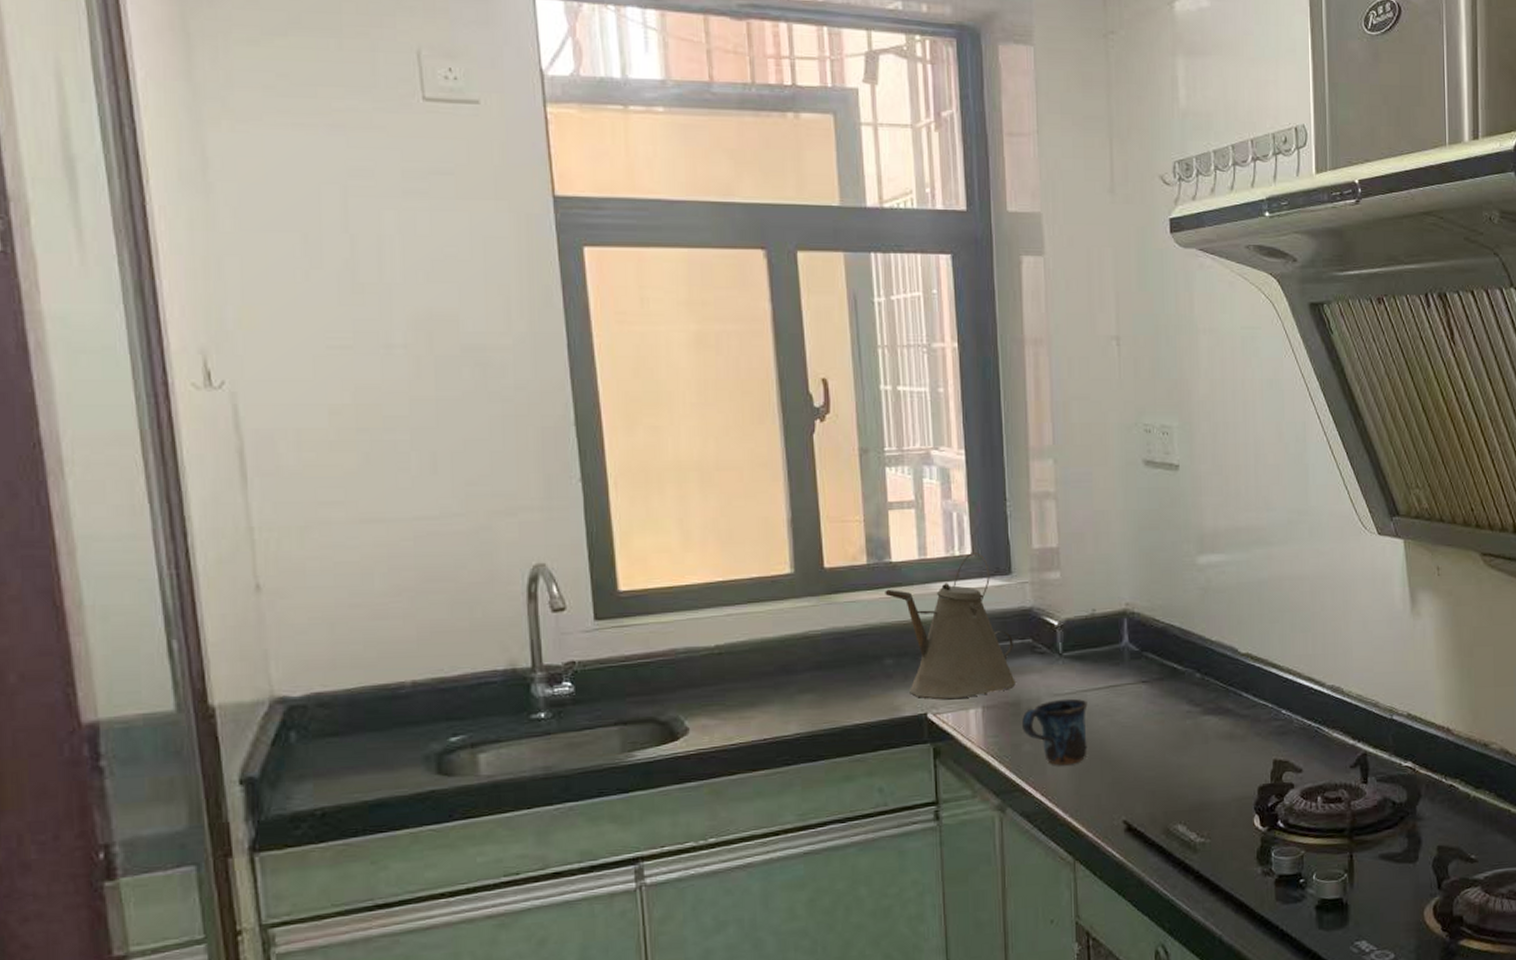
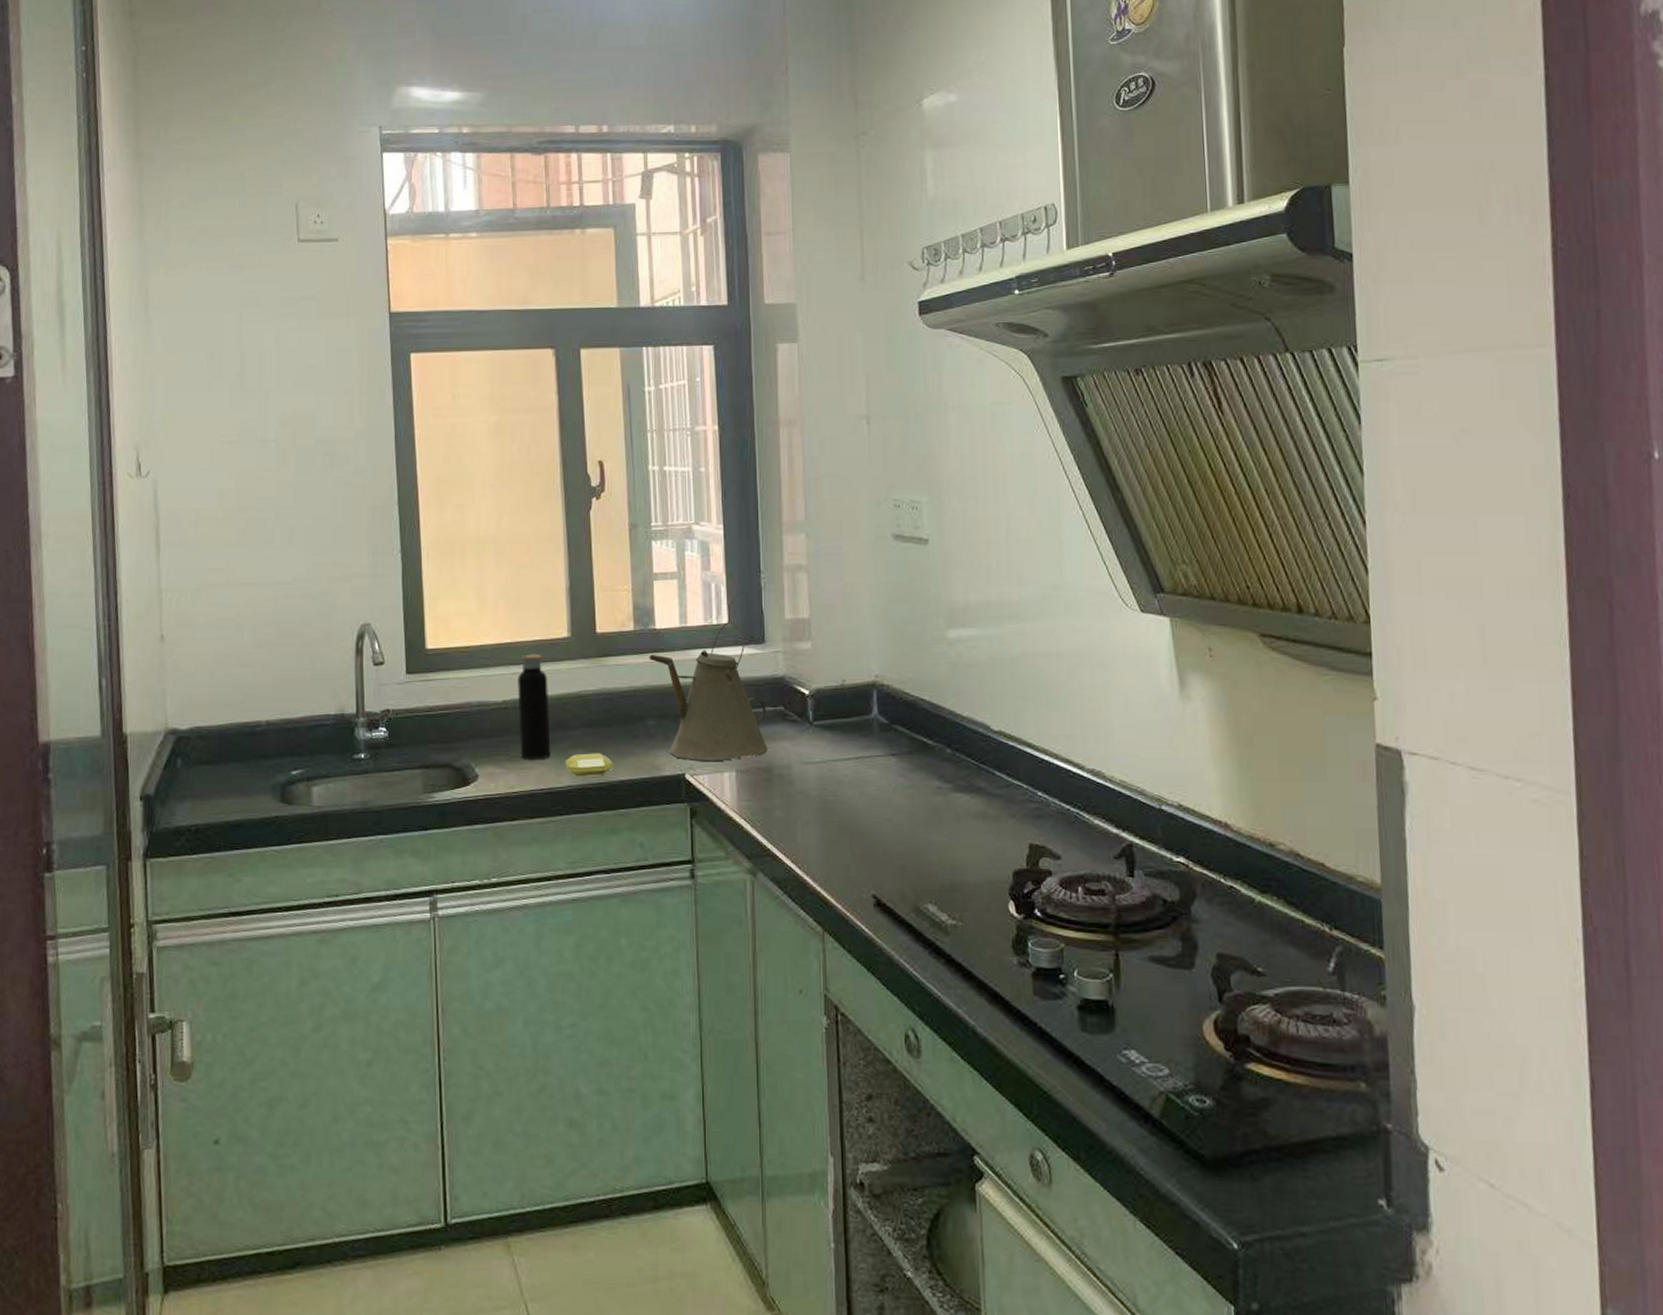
water bottle: none [731,583,775,709] -> present [516,645,551,760]
soap bar: none [791,697,847,723] -> present [565,753,613,777]
mug: present [1022,698,1088,766] -> none [774,767,837,834]

